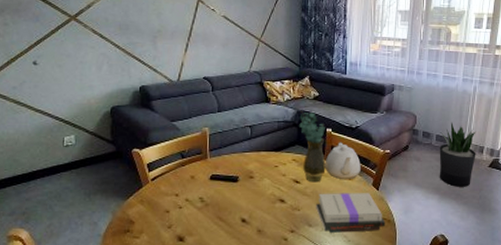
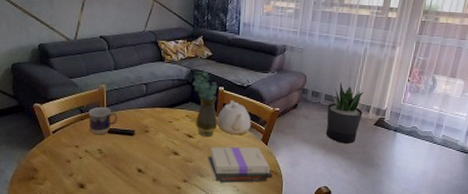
cup: none [190,151,221,182] -> present [88,106,118,135]

